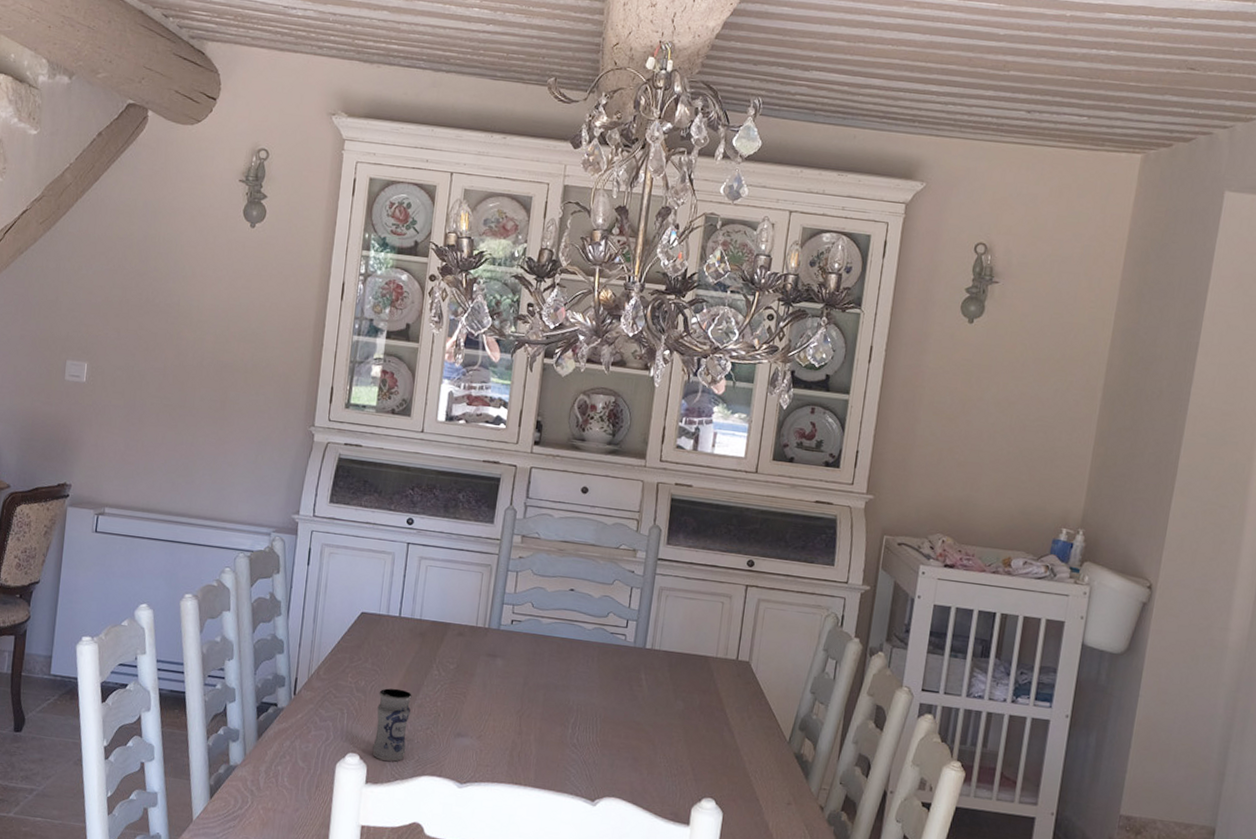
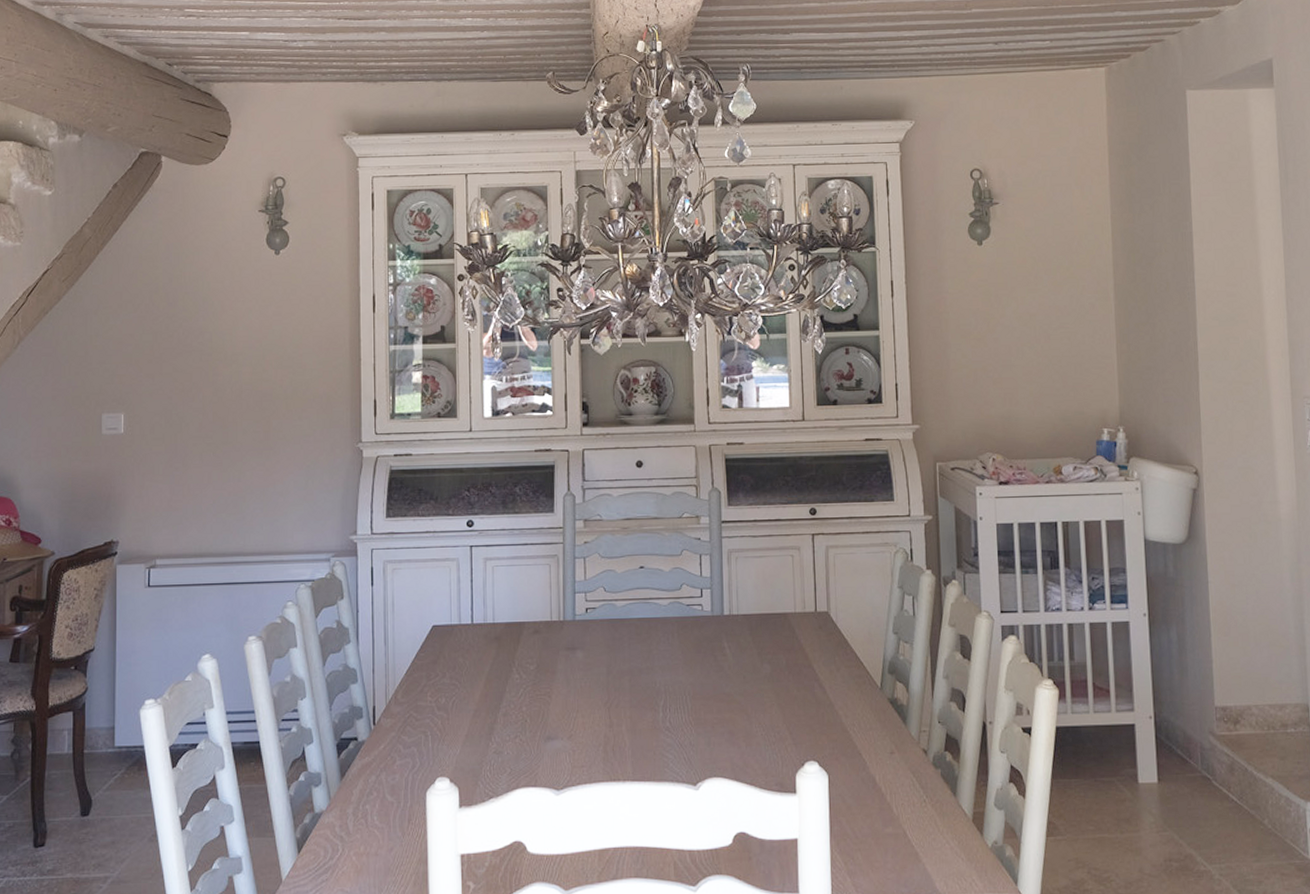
jar: present [372,688,412,762] -> none [461,700,497,779]

